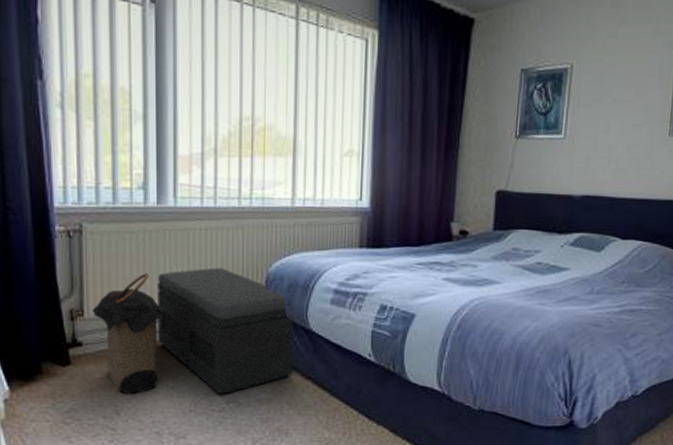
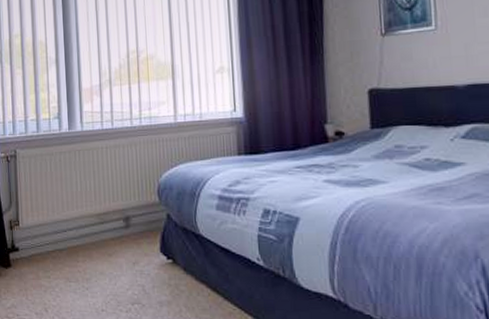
laundry hamper: present [91,273,162,395] -> none [24,187,77,294]
storage bench: present [157,267,294,395] -> none [71,180,188,296]

